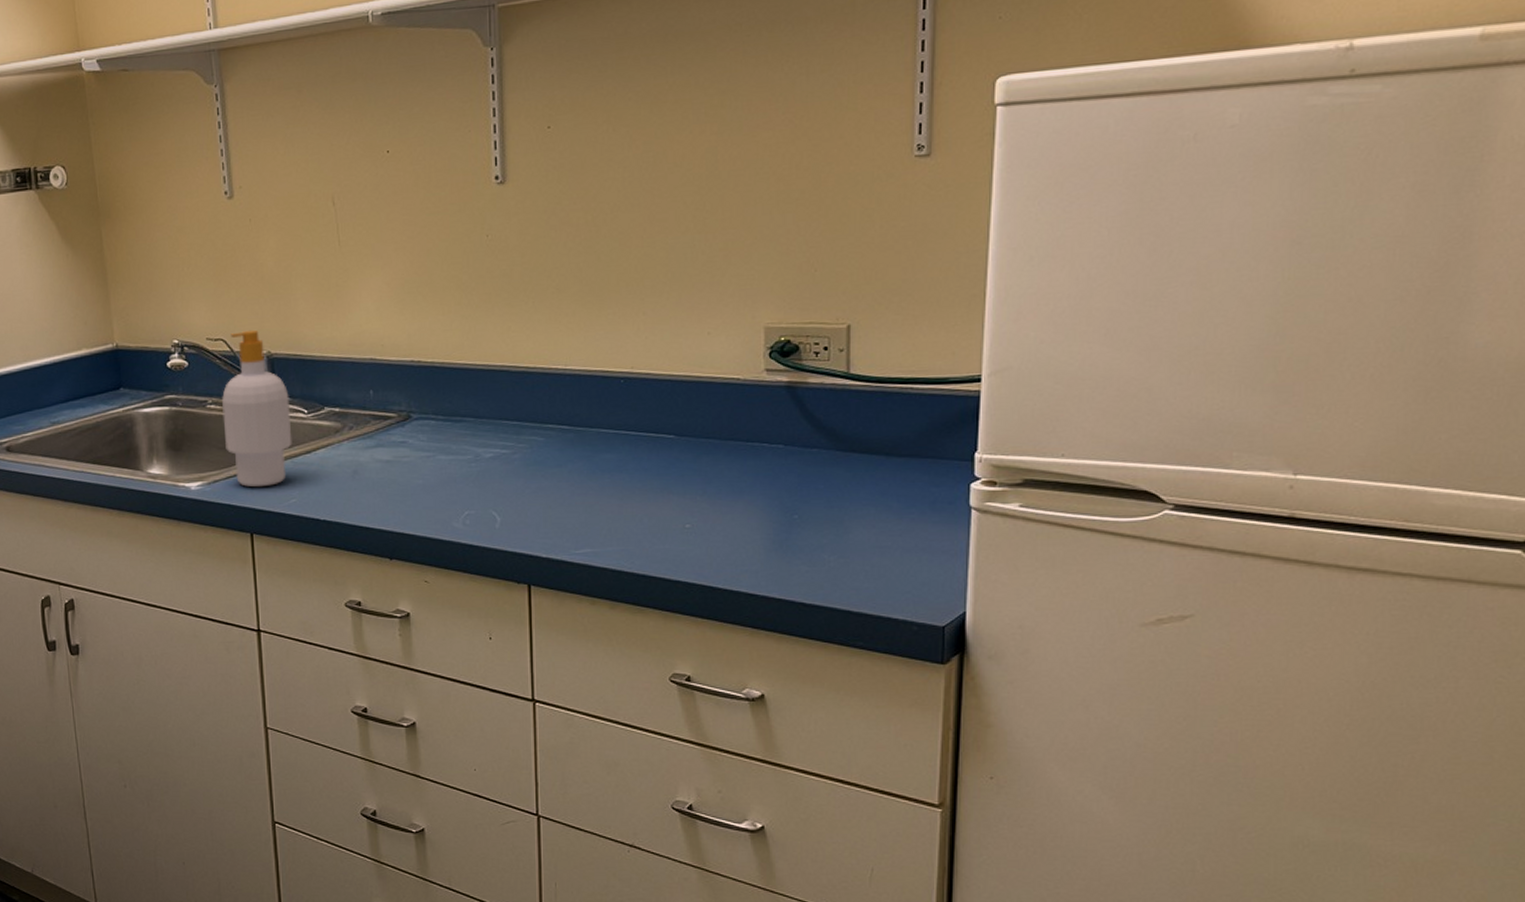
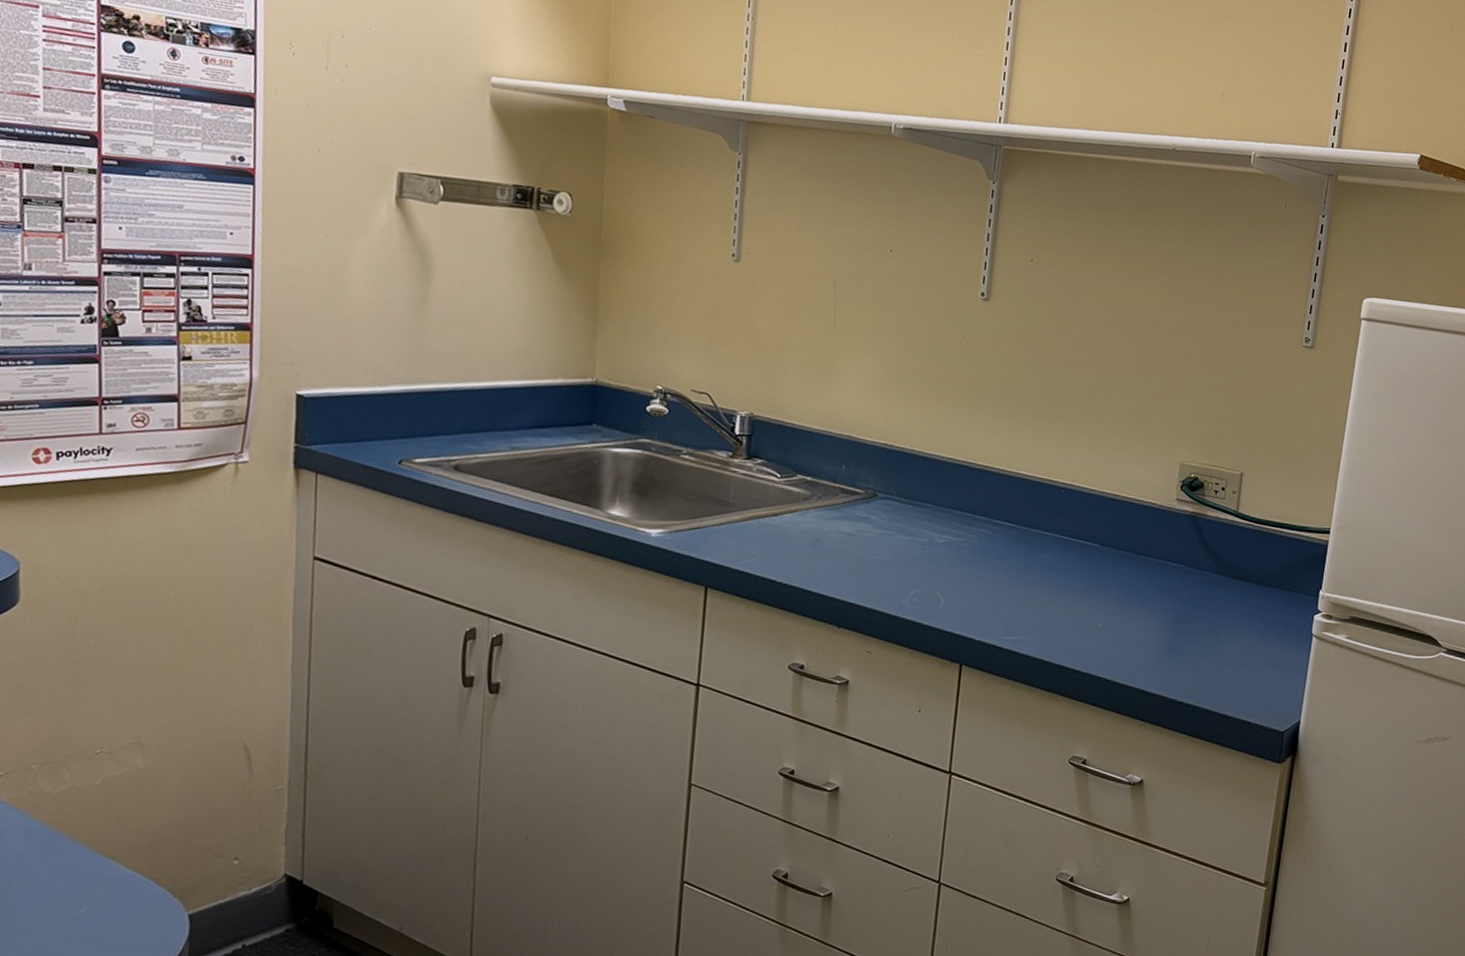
soap bottle: present [221,329,292,487] -> none [693,389,765,543]

